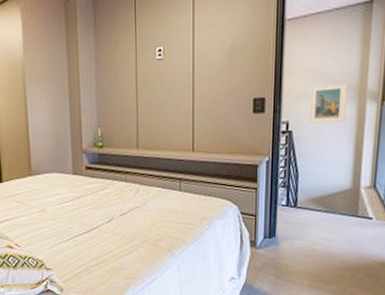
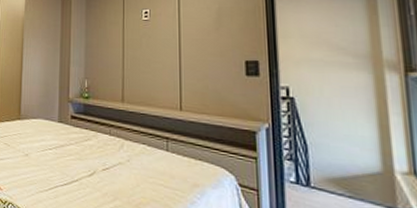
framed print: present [309,83,348,123] -> none [311,50,360,92]

